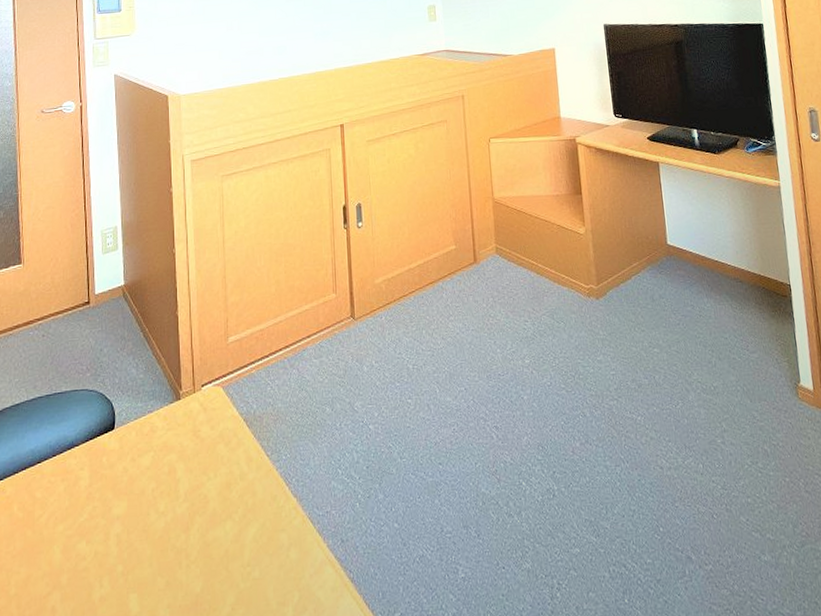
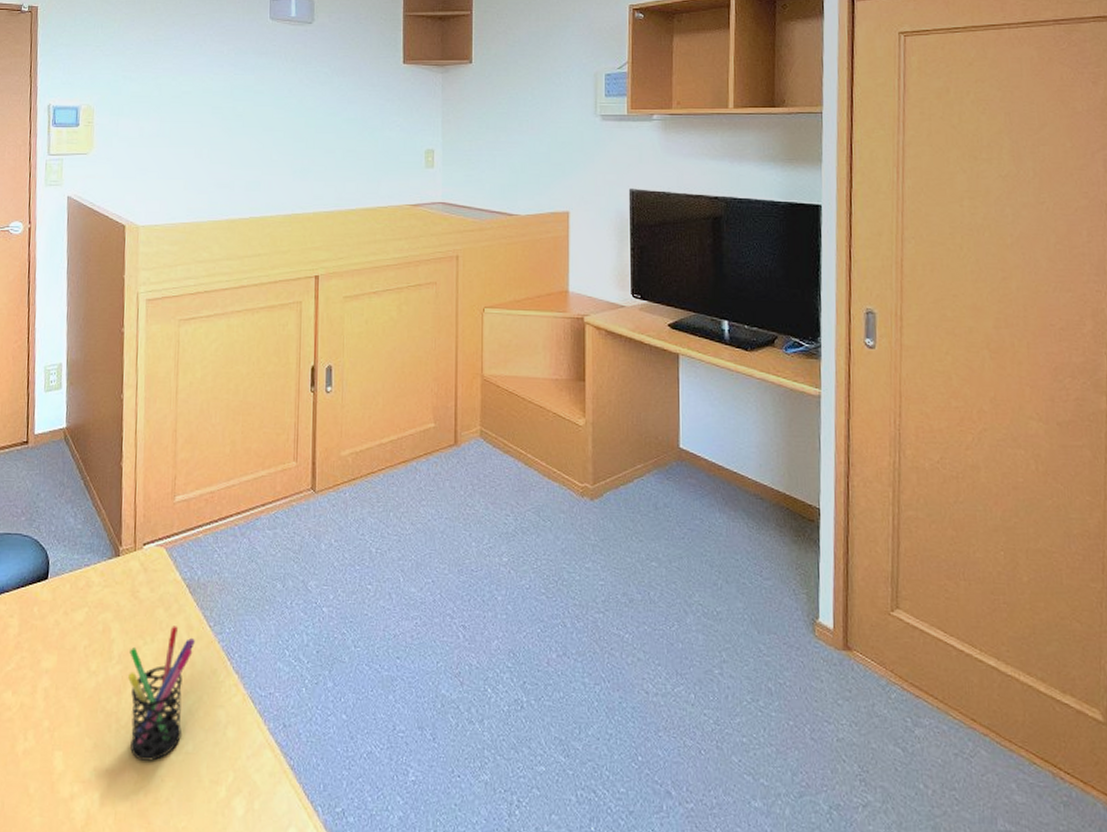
pen holder: none [195,459,255,592] -> present [128,626,195,761]

